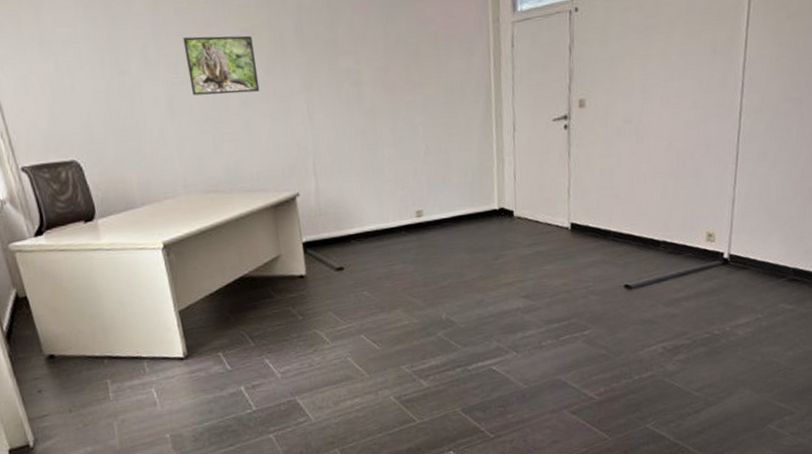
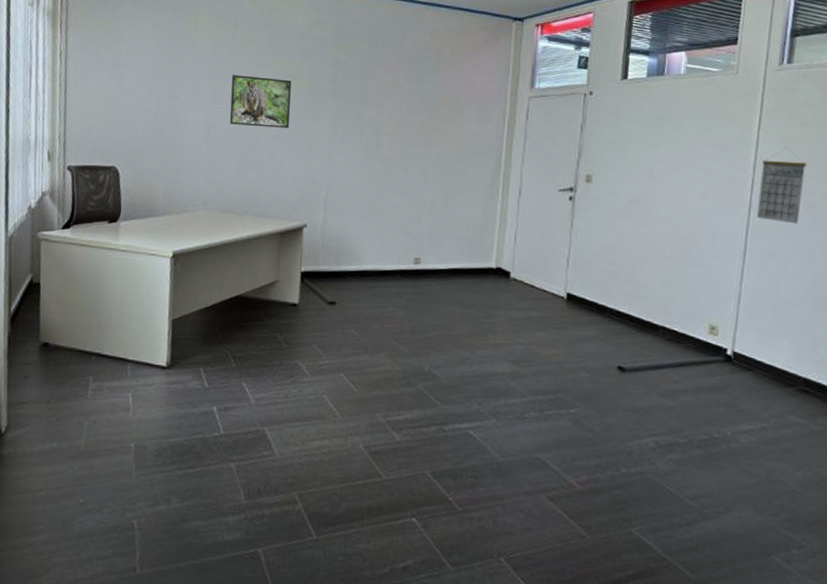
calendar: none [747,44,794,122] -> present [757,148,807,224]

